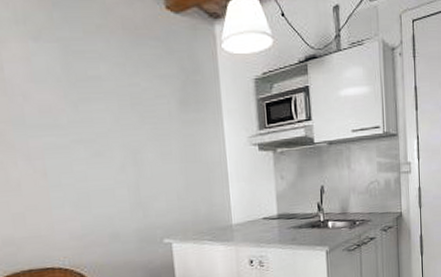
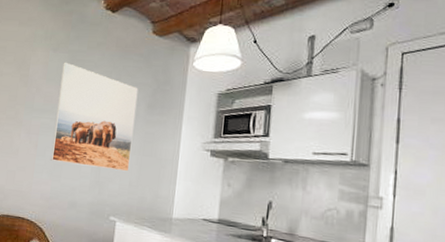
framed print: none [53,55,174,189] -> present [51,62,139,172]

